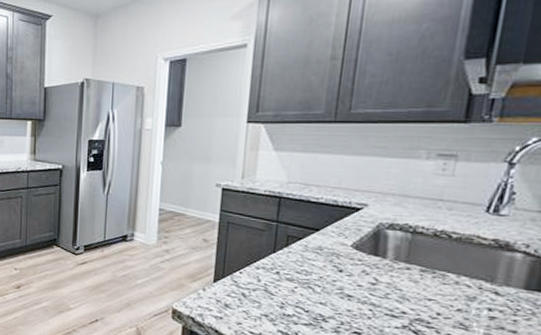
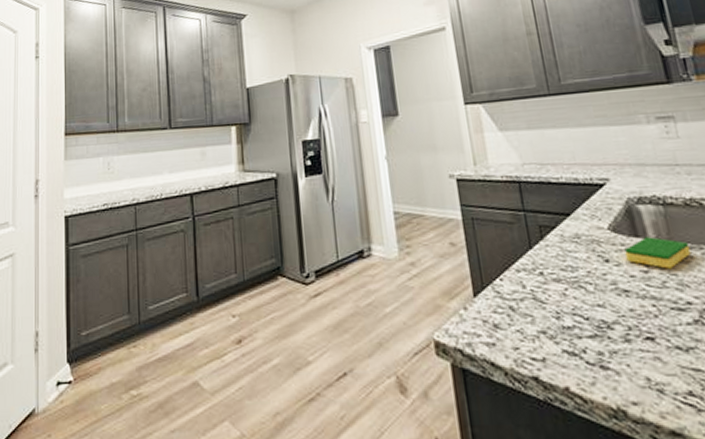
dish sponge: none [359,257,424,285] -> present [624,237,691,269]

